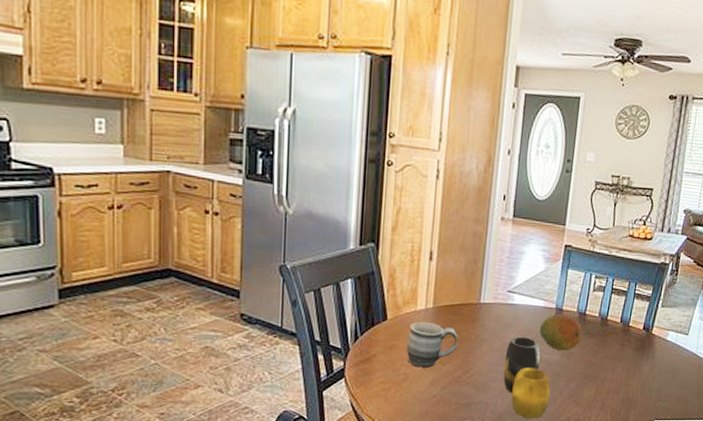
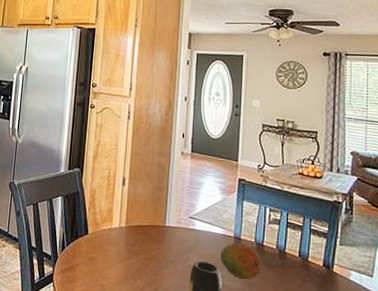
mug: present [406,321,458,368] -> none [103,238,147,282]

